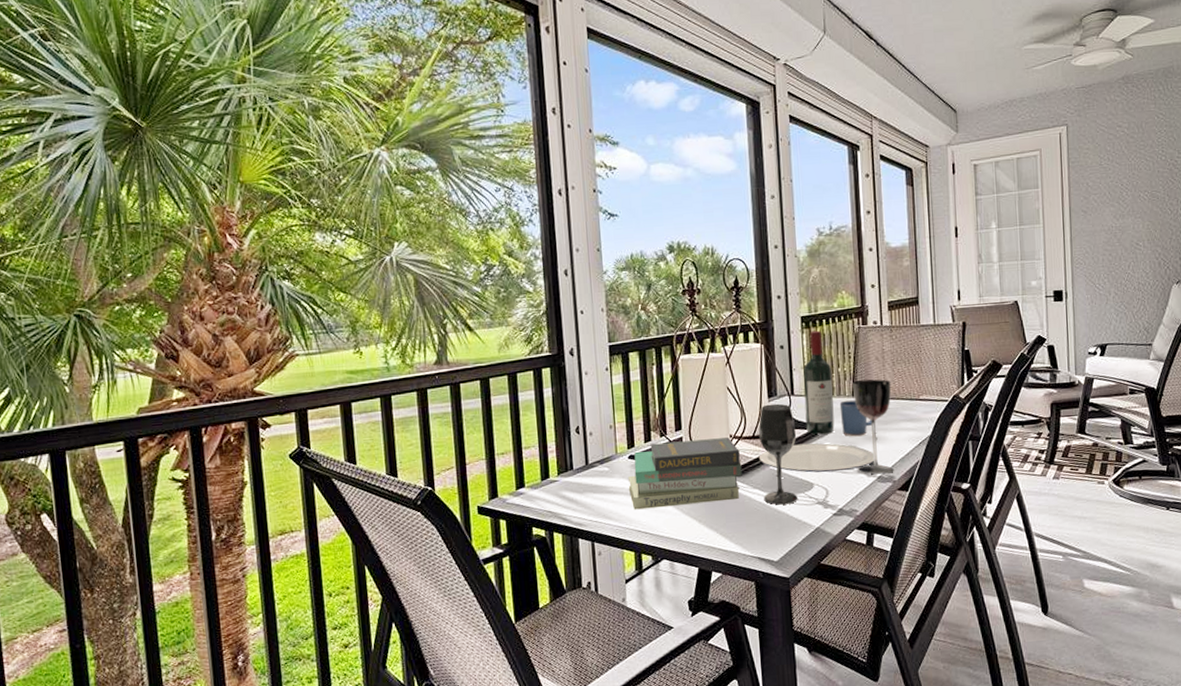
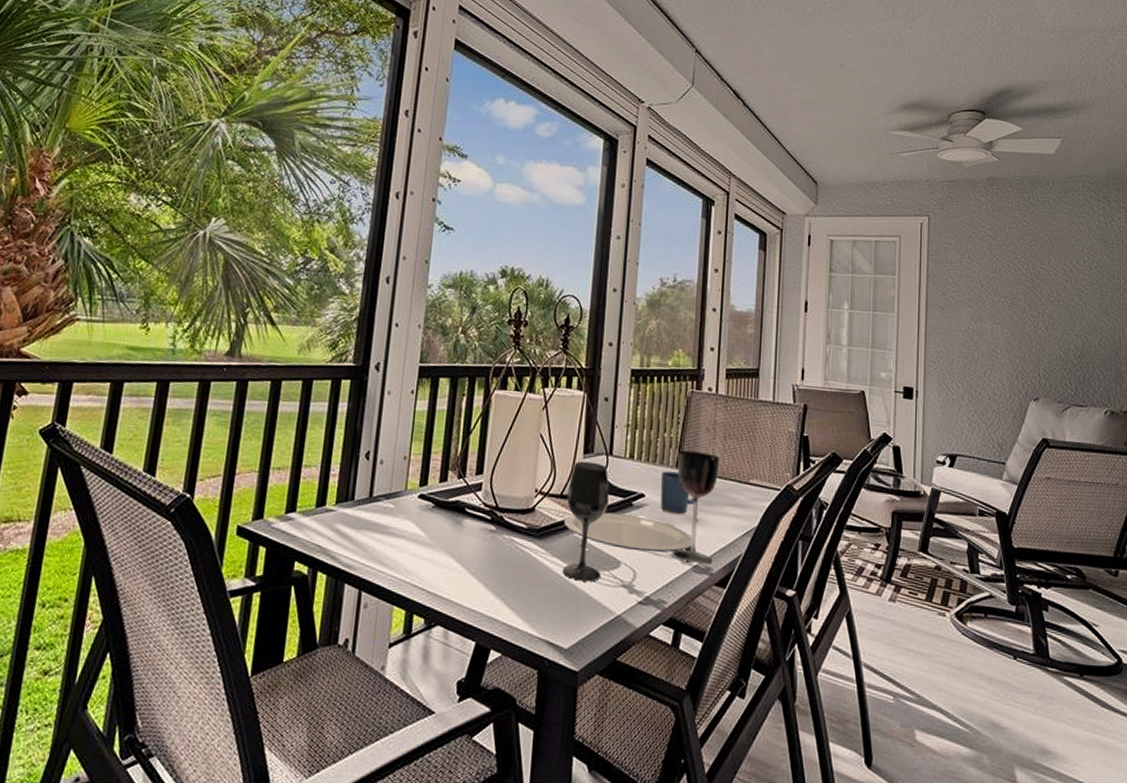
books: present [627,437,742,510] -> none [412,485,543,566]
wine bottle: present [803,330,835,435] -> none [621,386,658,507]

